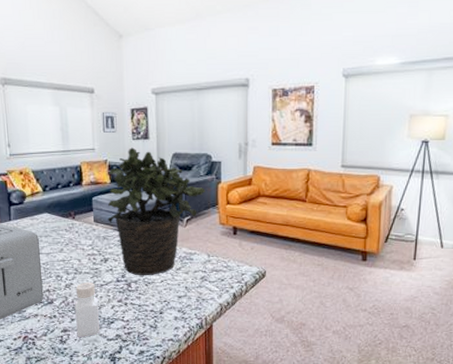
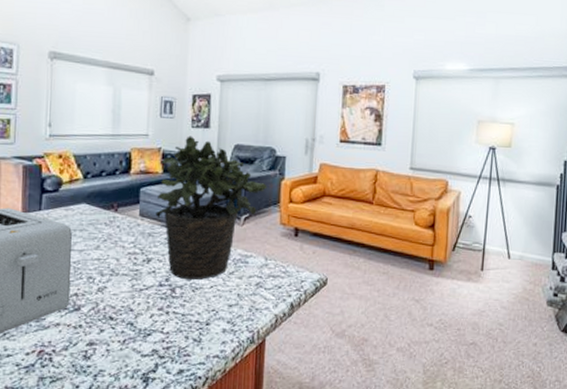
pepper shaker: present [75,282,100,338] -> none [105,286,135,353]

